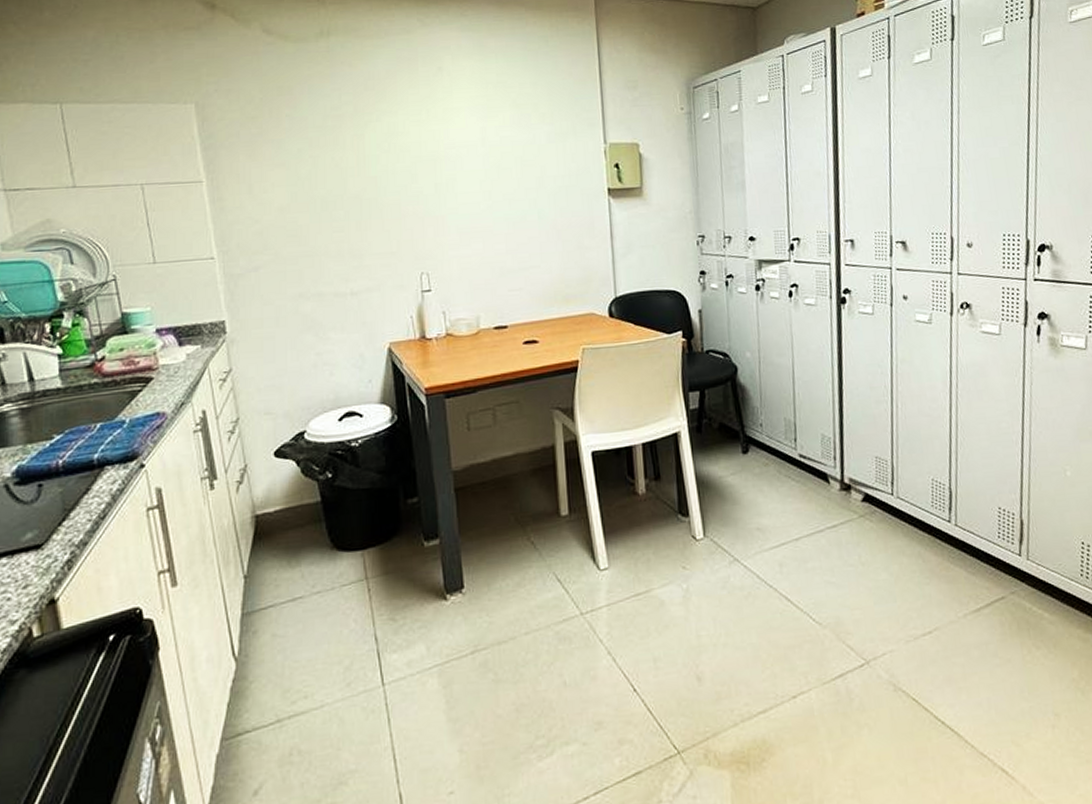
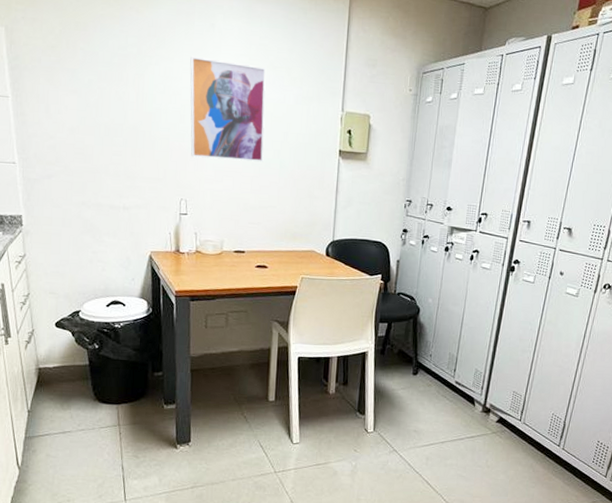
wall art: none [417,105,518,221] -> present [190,56,267,162]

